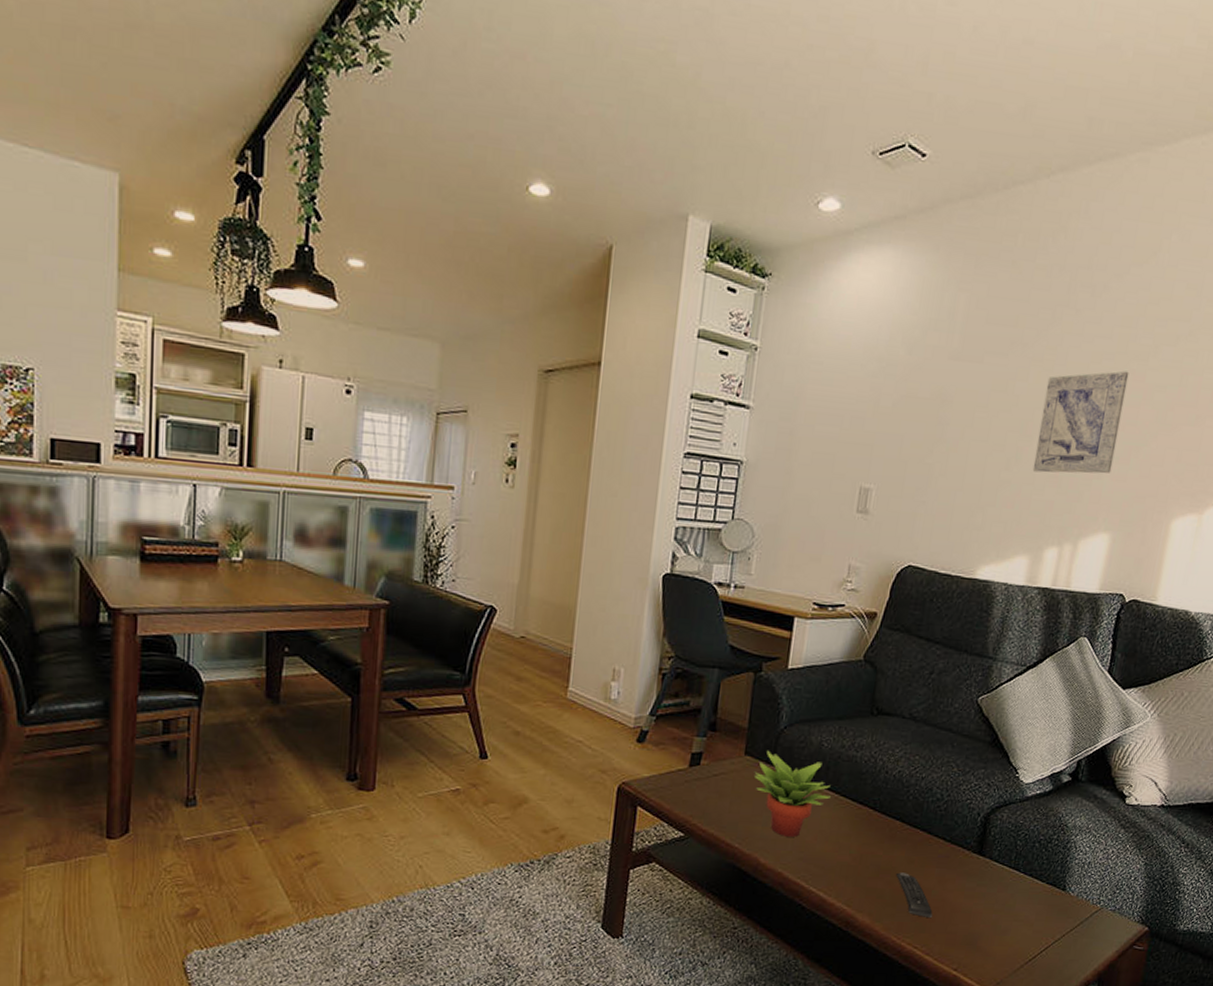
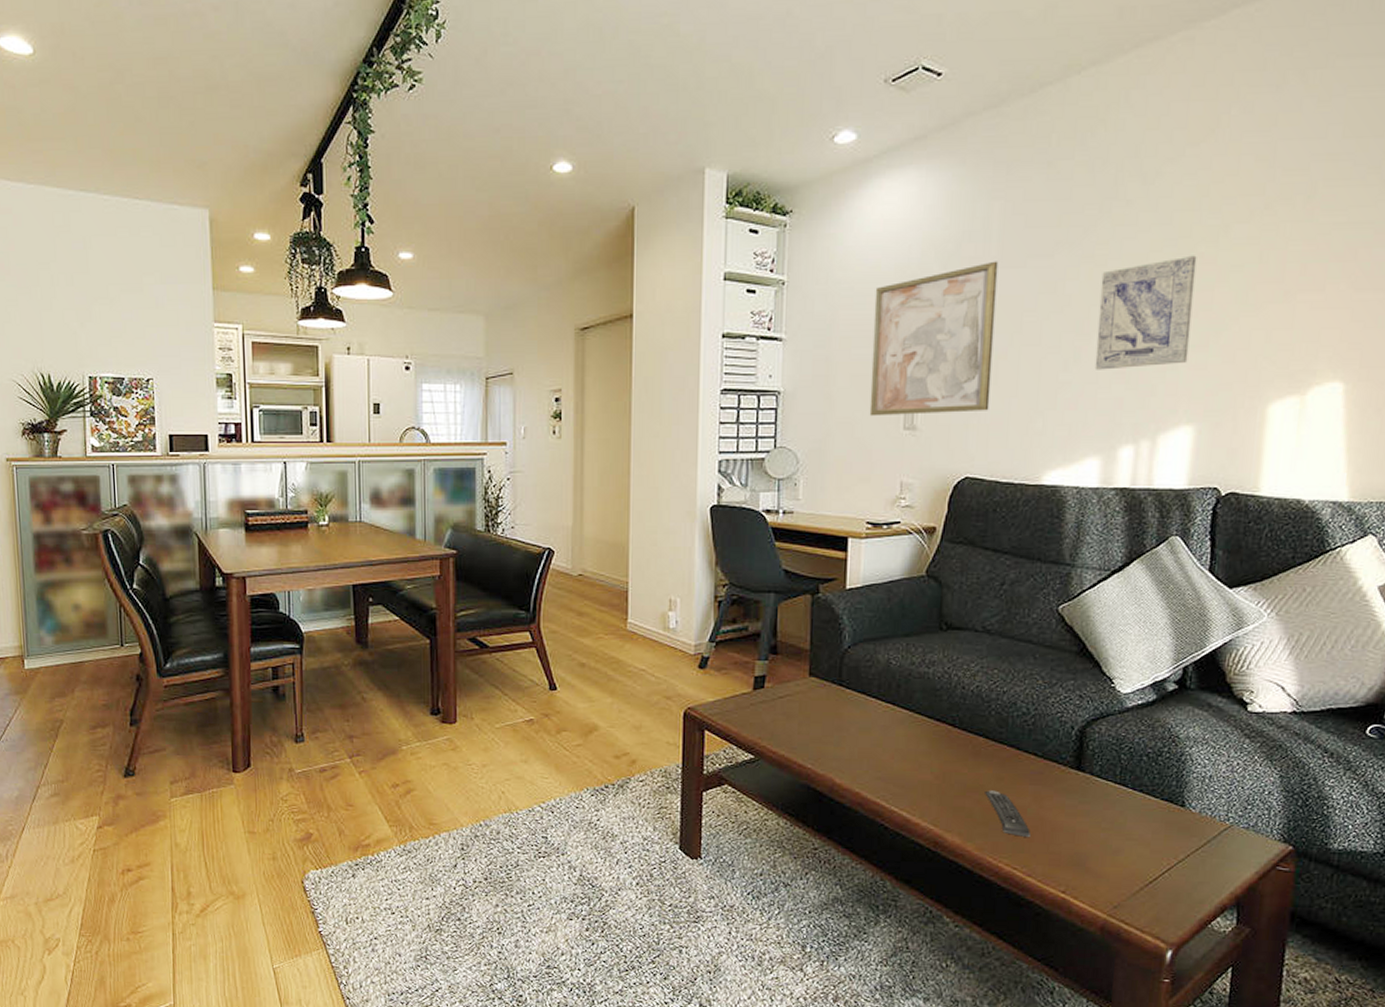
succulent plant: present [753,750,831,837] -> none [820,670,904,756]
wall art: none [826,352,959,502] -> present [869,261,999,417]

